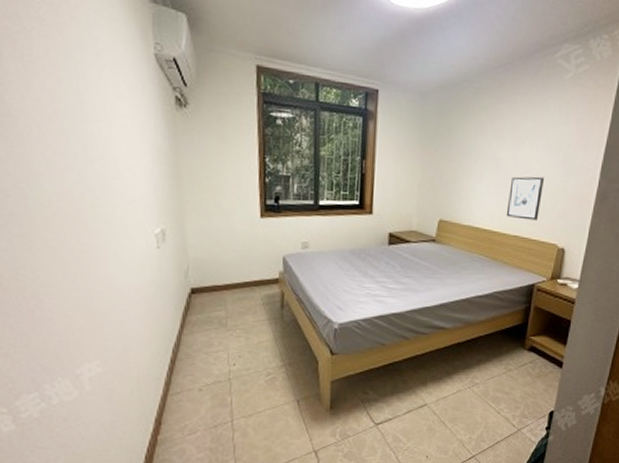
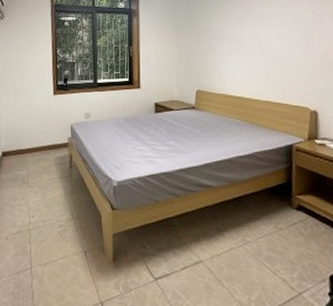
wall art: present [506,176,545,221] -> none [256,49,288,87]

